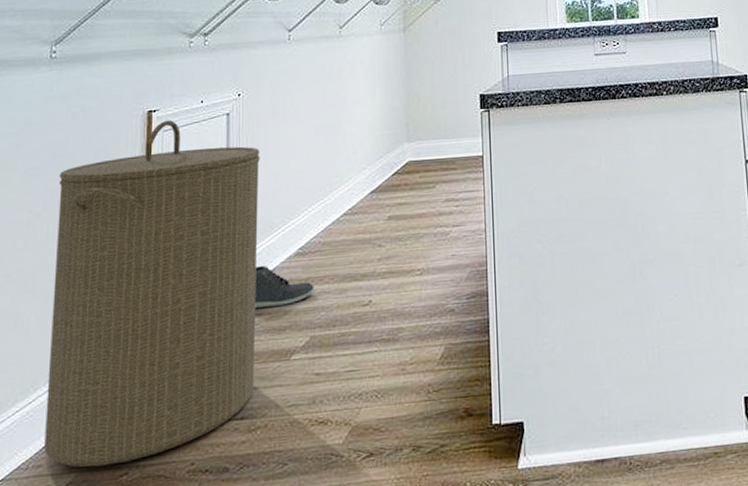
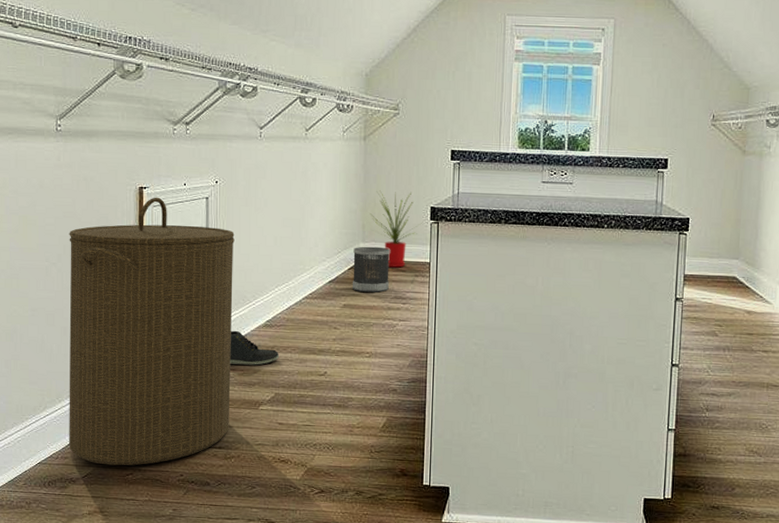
wastebasket: none [397,145,439,199] -> present [353,246,390,292]
house plant: none [413,80,472,167] -> present [370,190,422,268]

